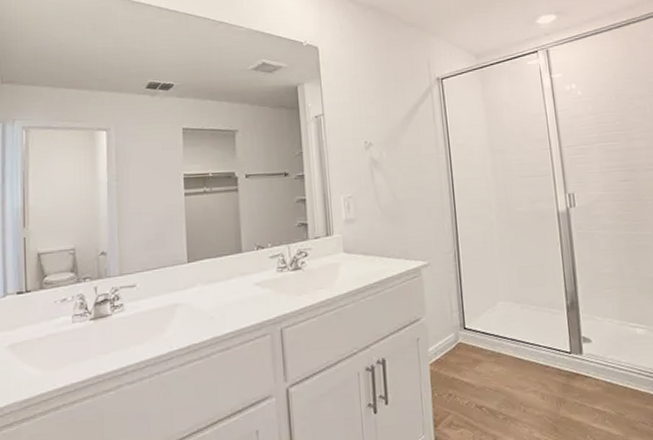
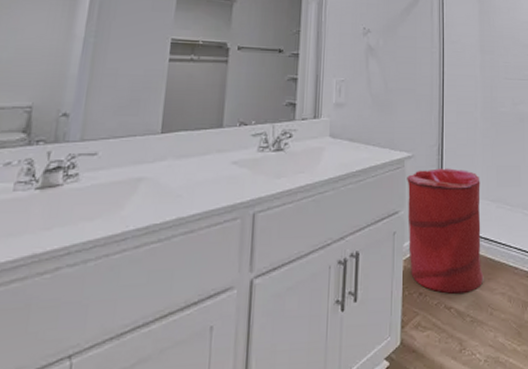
laundry hamper: none [425,273,514,394] -> present [407,168,484,294]

